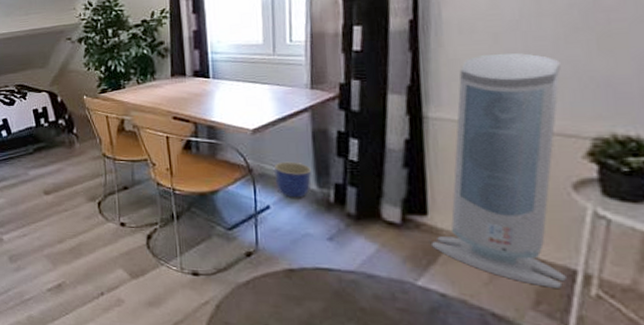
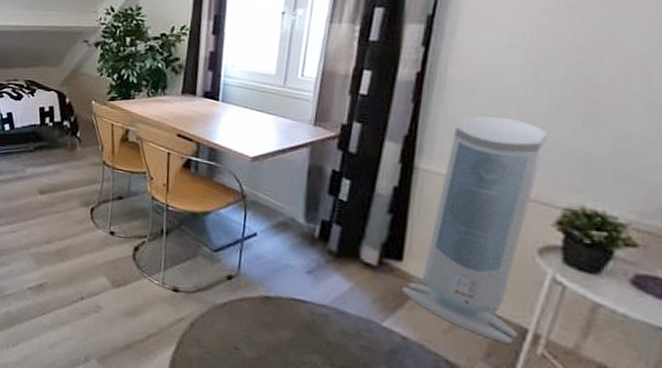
planter: present [274,161,311,198] -> none [266,192,302,230]

